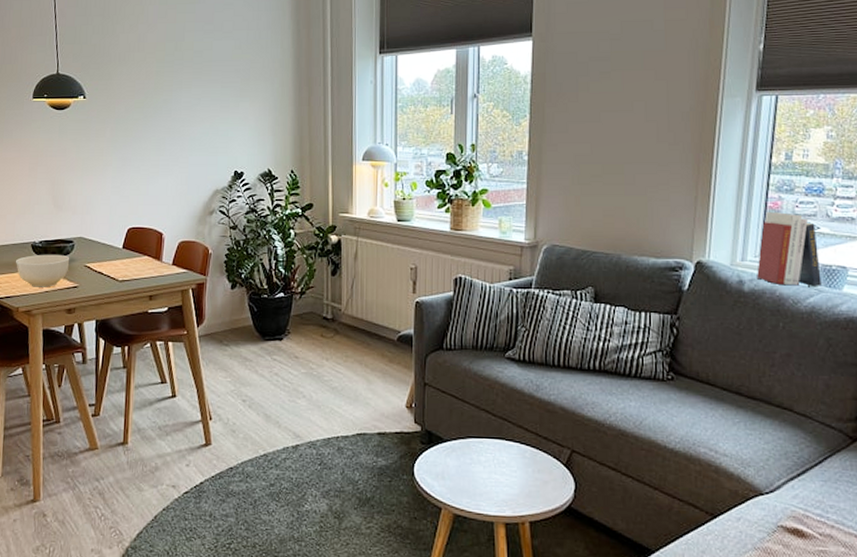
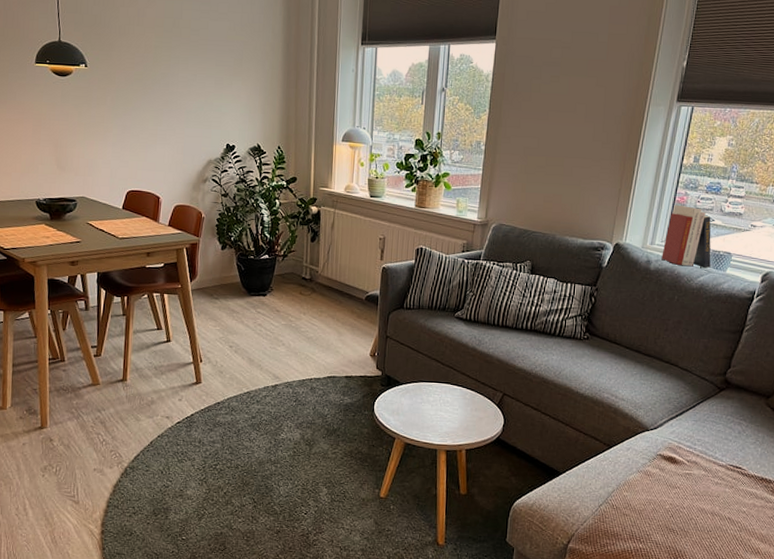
bowl: present [15,254,70,287] -> none [20,210,73,241]

